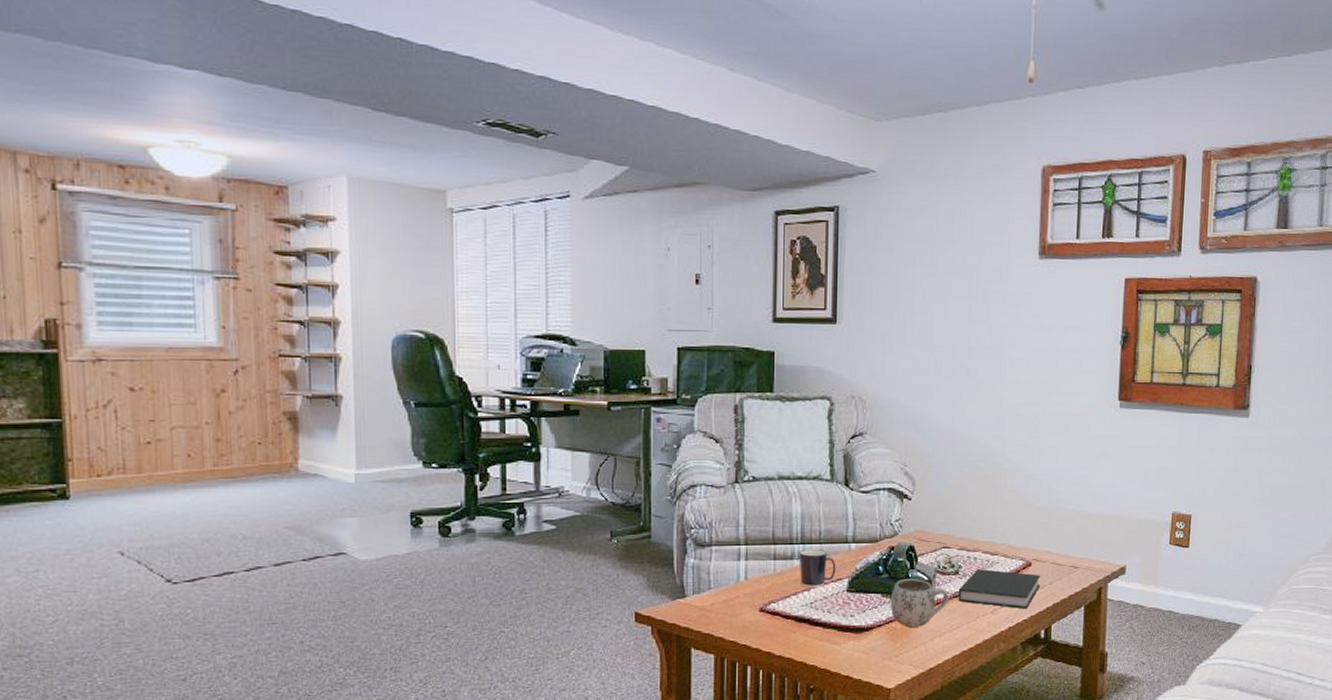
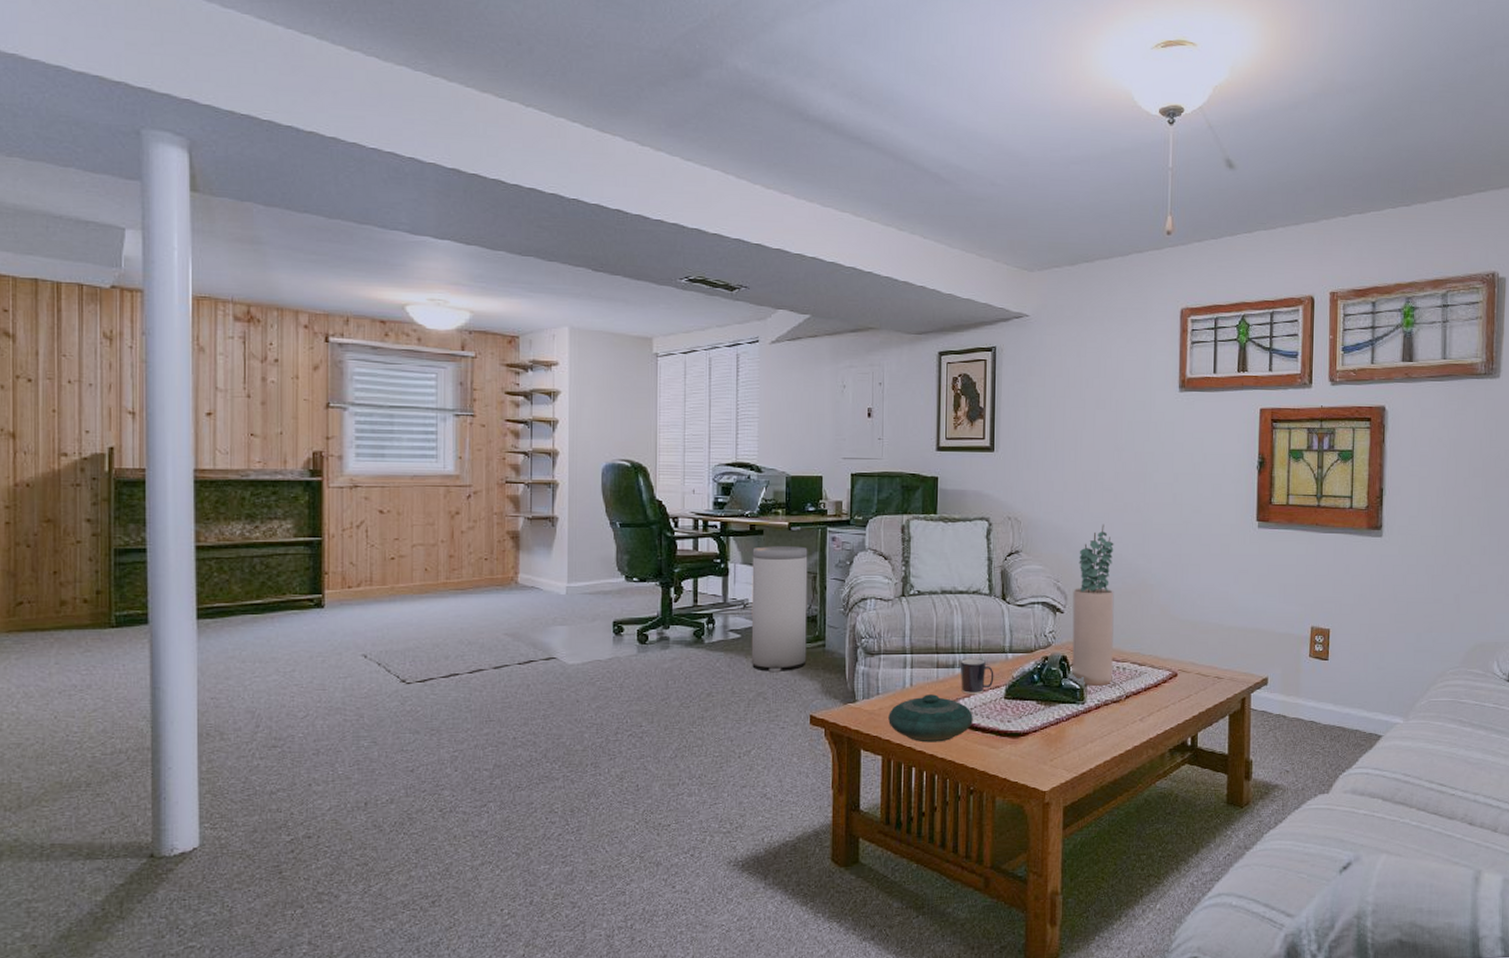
pedal bin: none [567,428,630,566] -> present [751,546,808,672]
decorative bowl: none [721,588,813,640] -> present [888,694,973,743]
mug: present [890,579,950,628] -> none [1044,687,1101,733]
vase: none [919,403,966,578] -> present [1072,524,1114,687]
book: present [958,569,1041,609] -> none [1108,679,1187,717]

